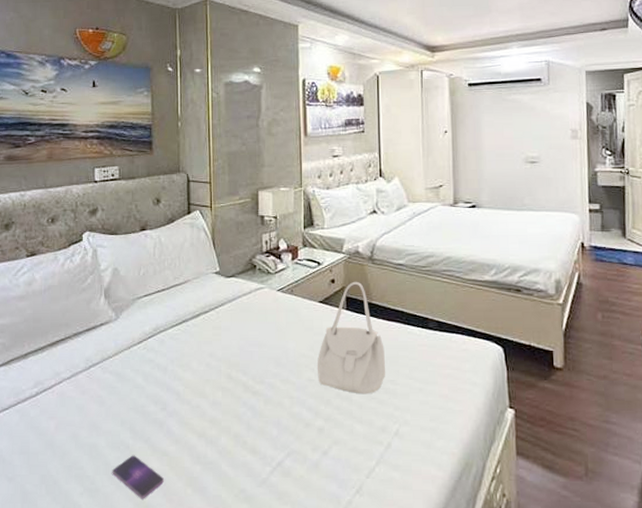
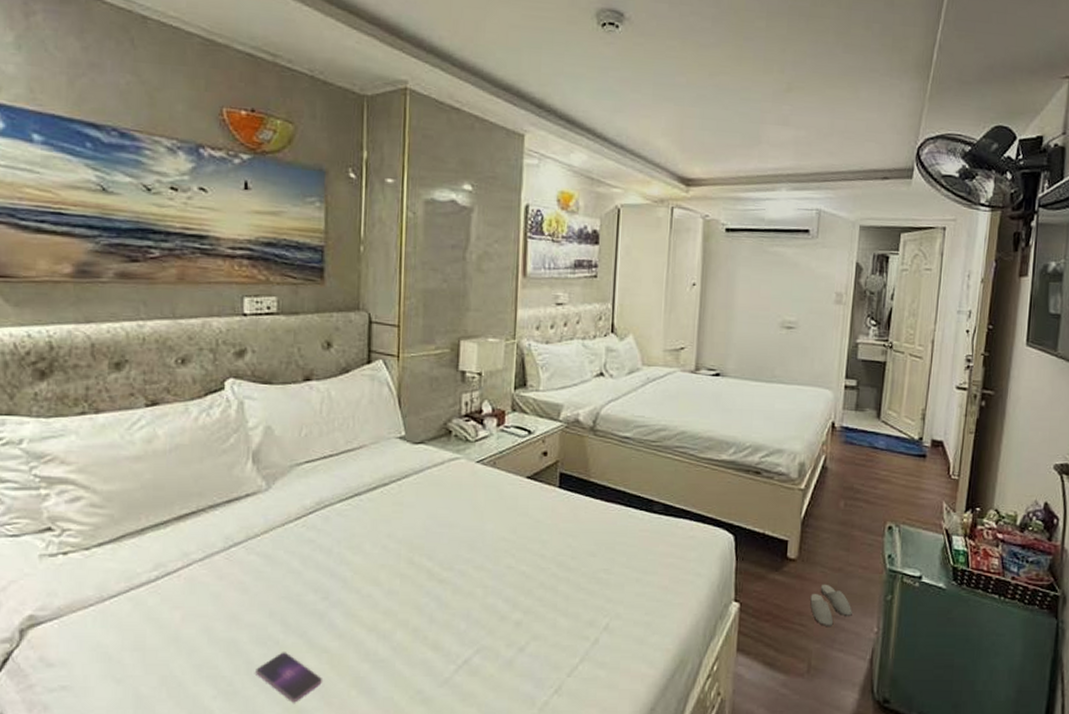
handbag: present [317,281,385,394] -> none [518,455,600,584]
slippers: none [580,391,622,432] -> present [810,584,852,628]

